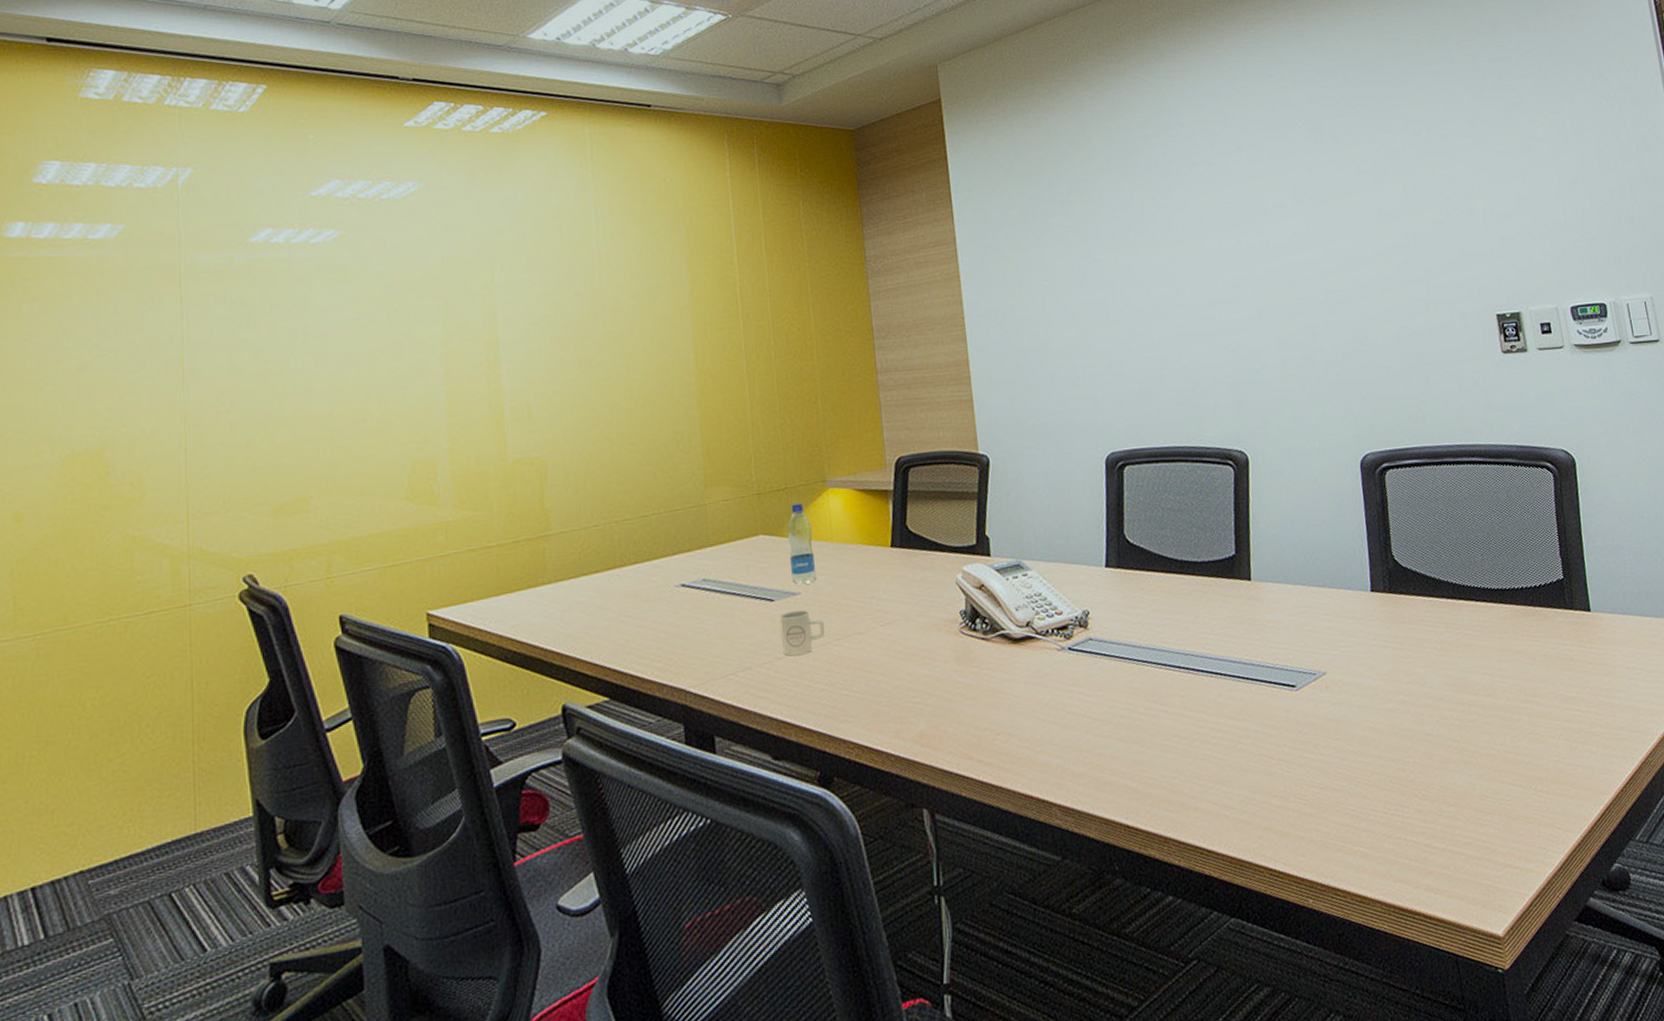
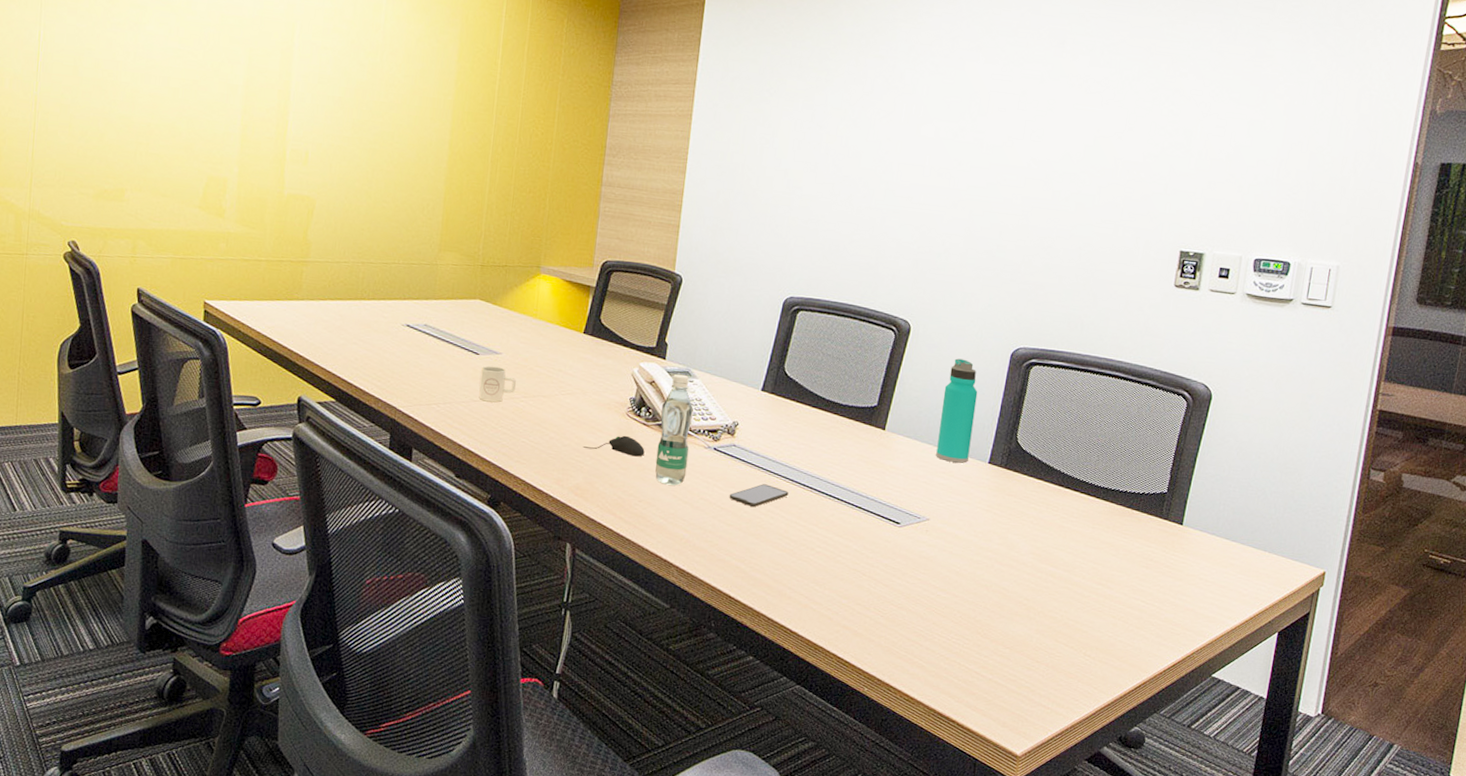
bottle: present [787,503,816,586] -> none [496,280,521,349]
computer mouse: none [917,657,991,686] -> present [582,435,645,457]
bottle: none [998,568,1044,707] -> present [654,374,693,486]
smartphone: none [1098,676,1165,709] -> present [729,484,789,508]
water bottle: none [1301,480,1349,601] -> present [936,358,978,464]

